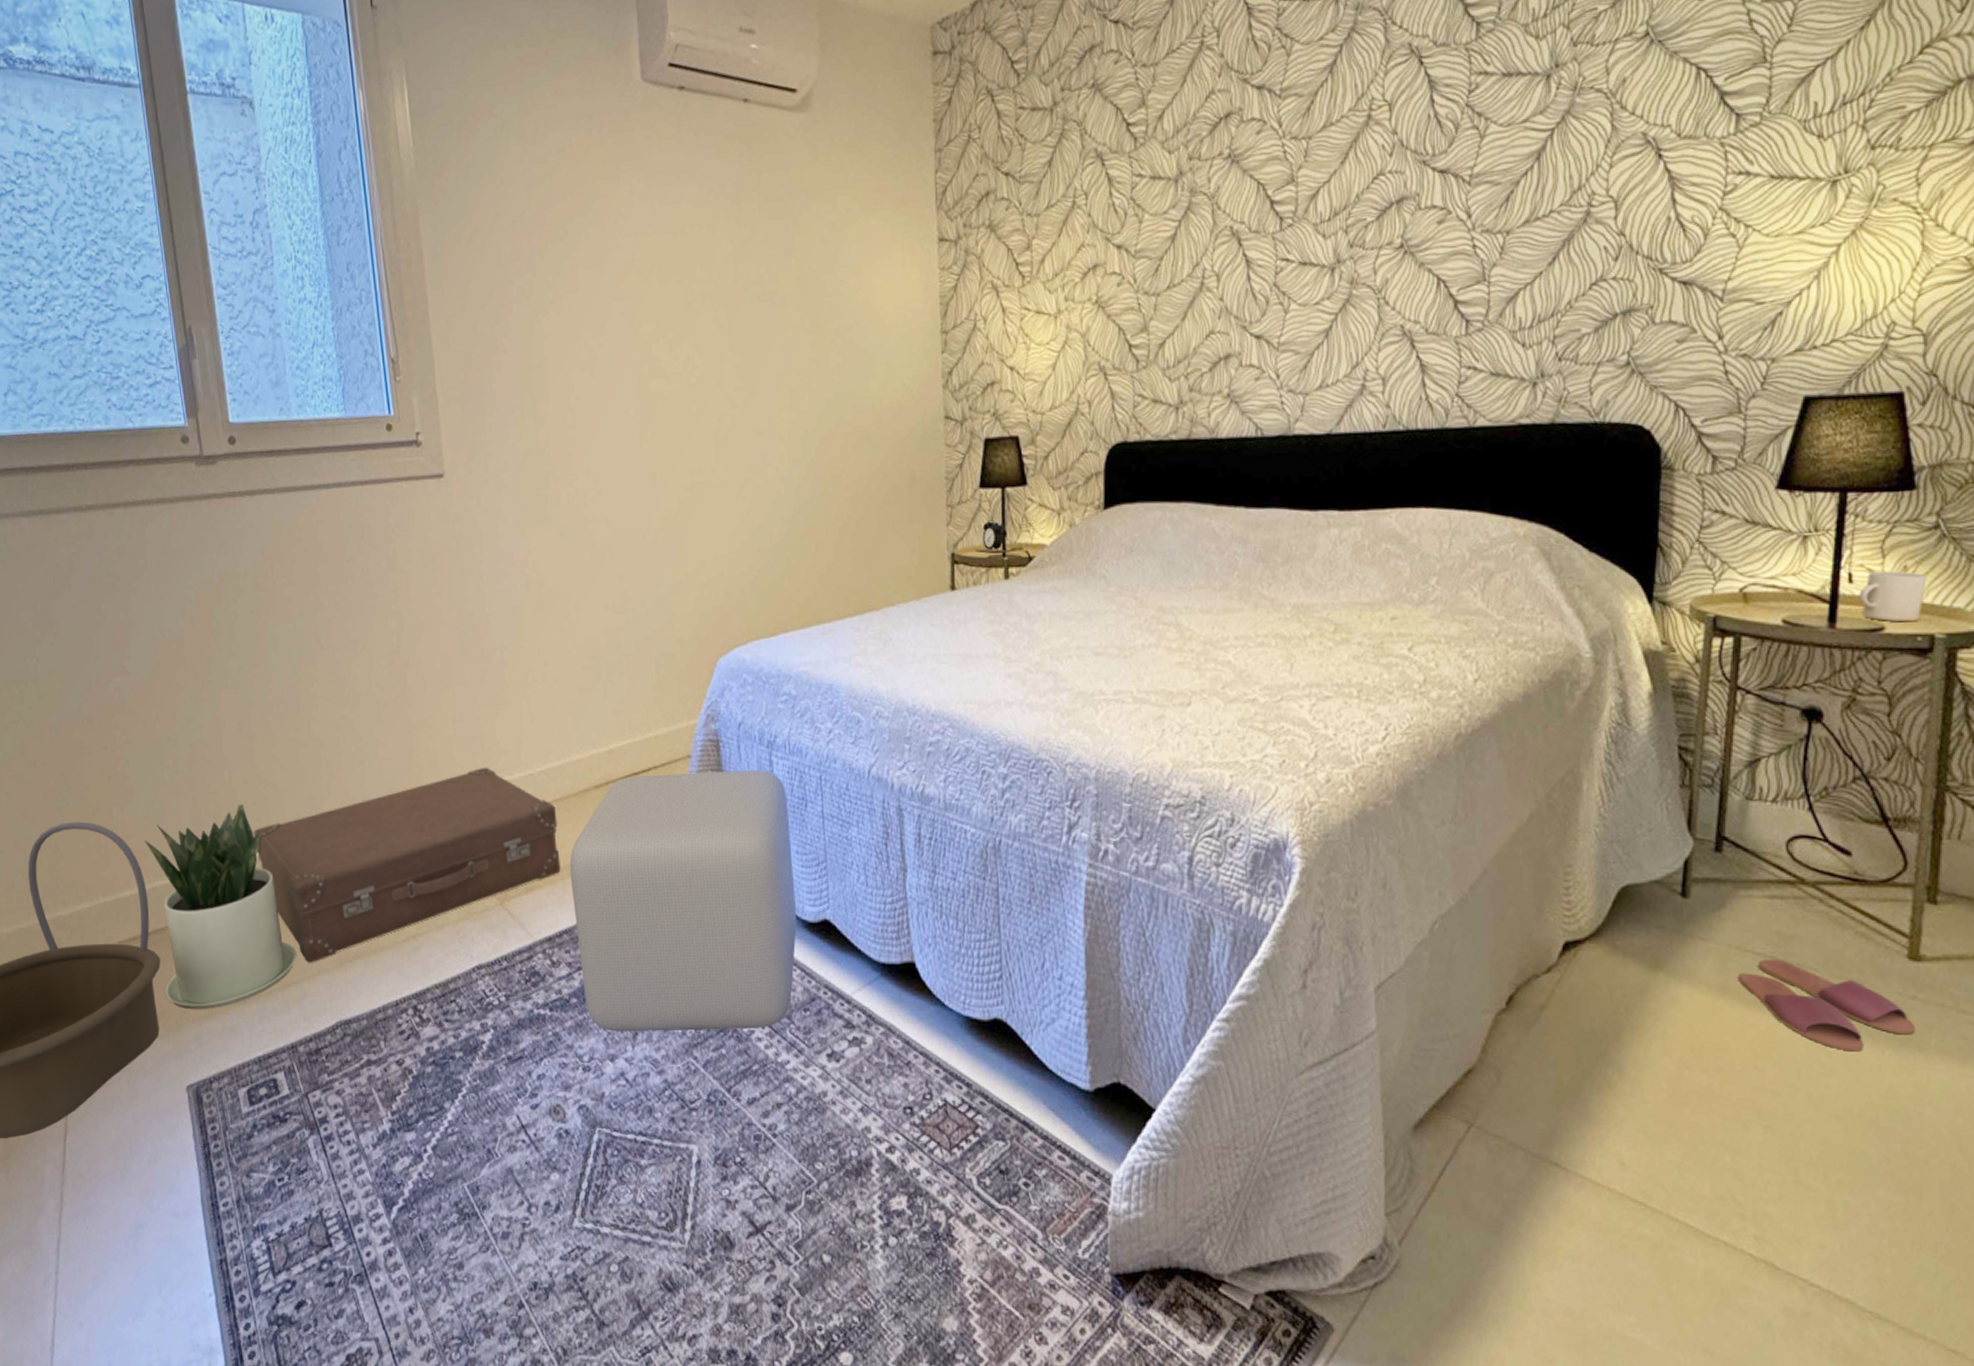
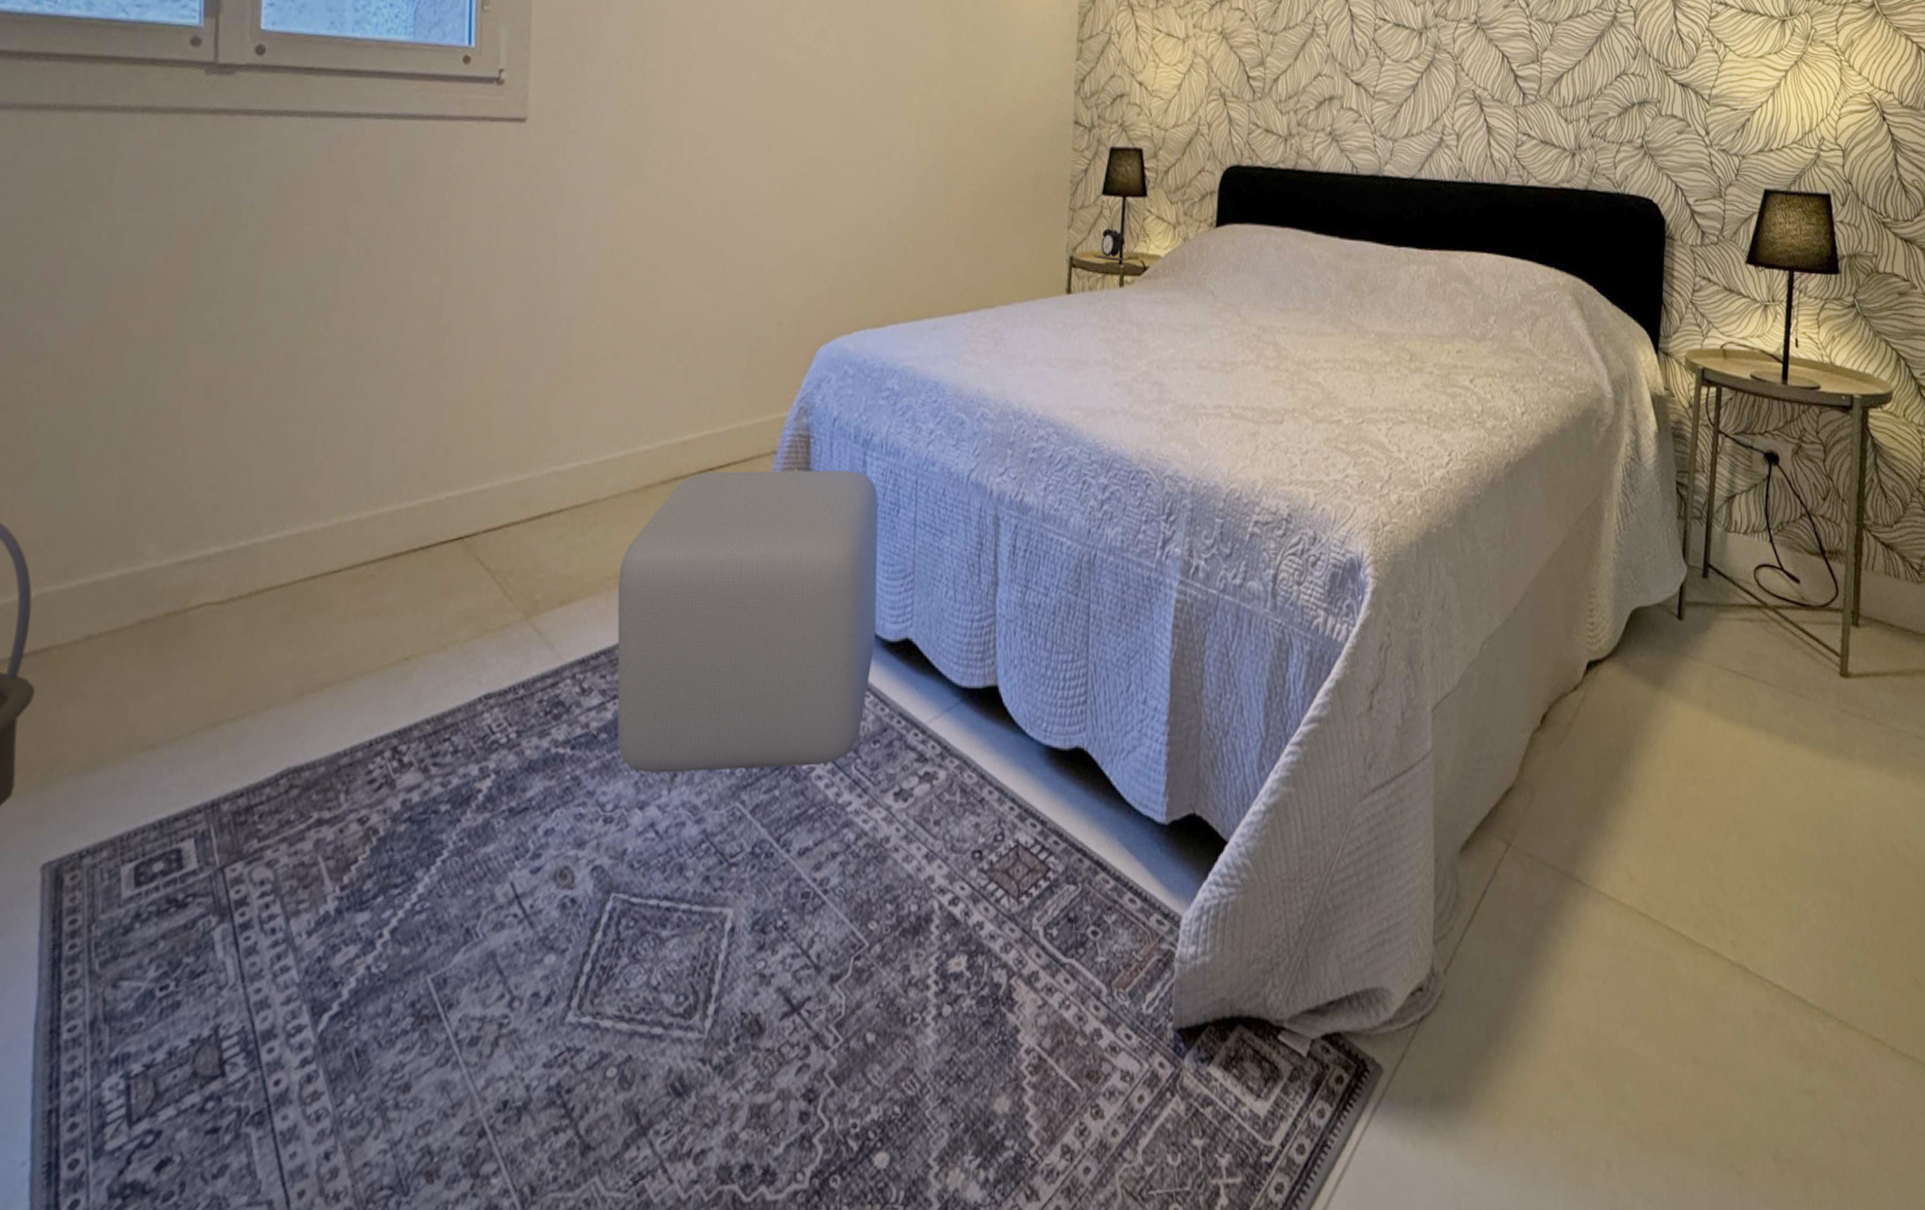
planter: present [144,804,297,1010] -> none [33,489,240,759]
suitcase: present [254,767,561,963] -> none [205,454,611,693]
slippers: present [1737,958,1916,1052] -> none [1719,676,1846,761]
cup: present [1859,570,1927,623] -> none [1803,338,1848,383]

